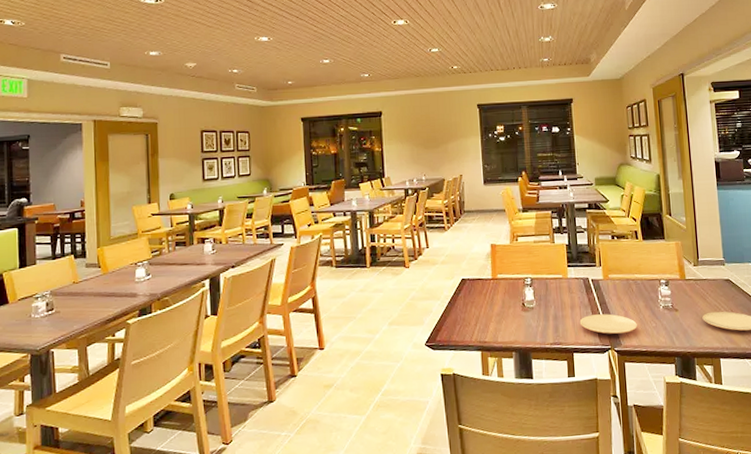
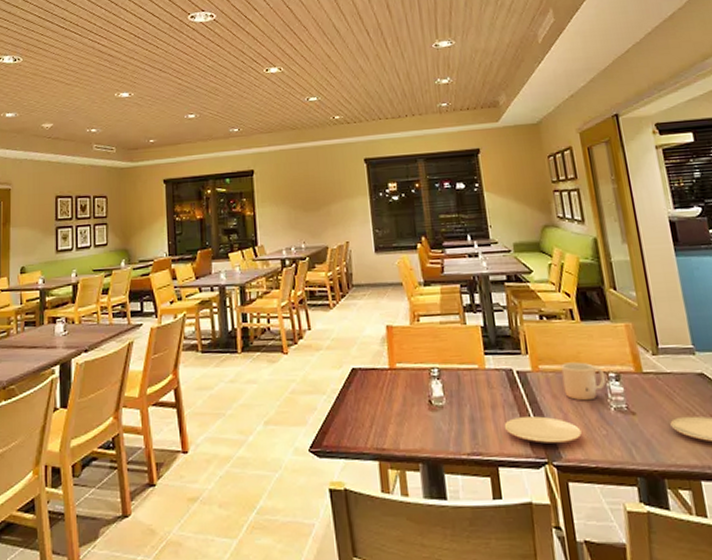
mug: none [625,272,658,302] -> present [560,362,606,401]

